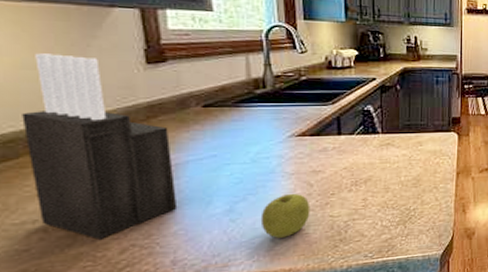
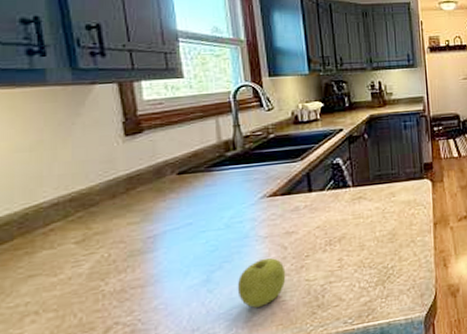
knife block: present [22,53,178,240] -> none [16,134,157,319]

